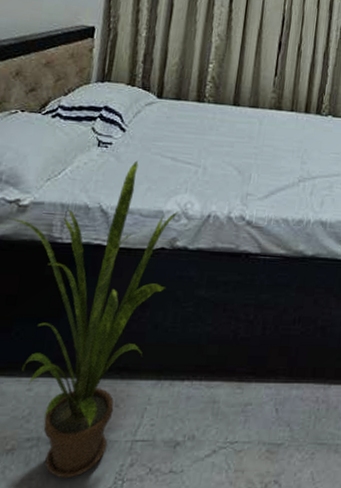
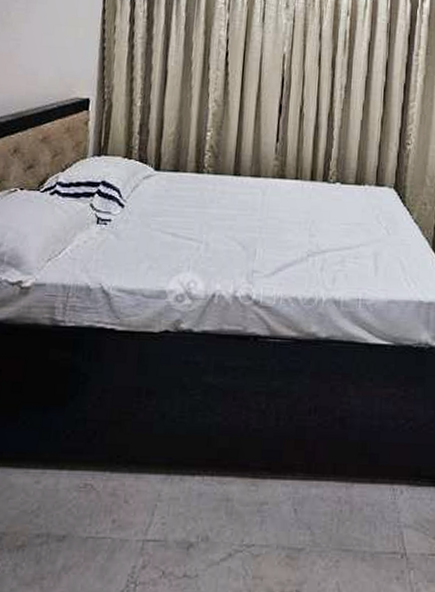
house plant: present [10,160,181,479] -> none [13,237,184,579]

